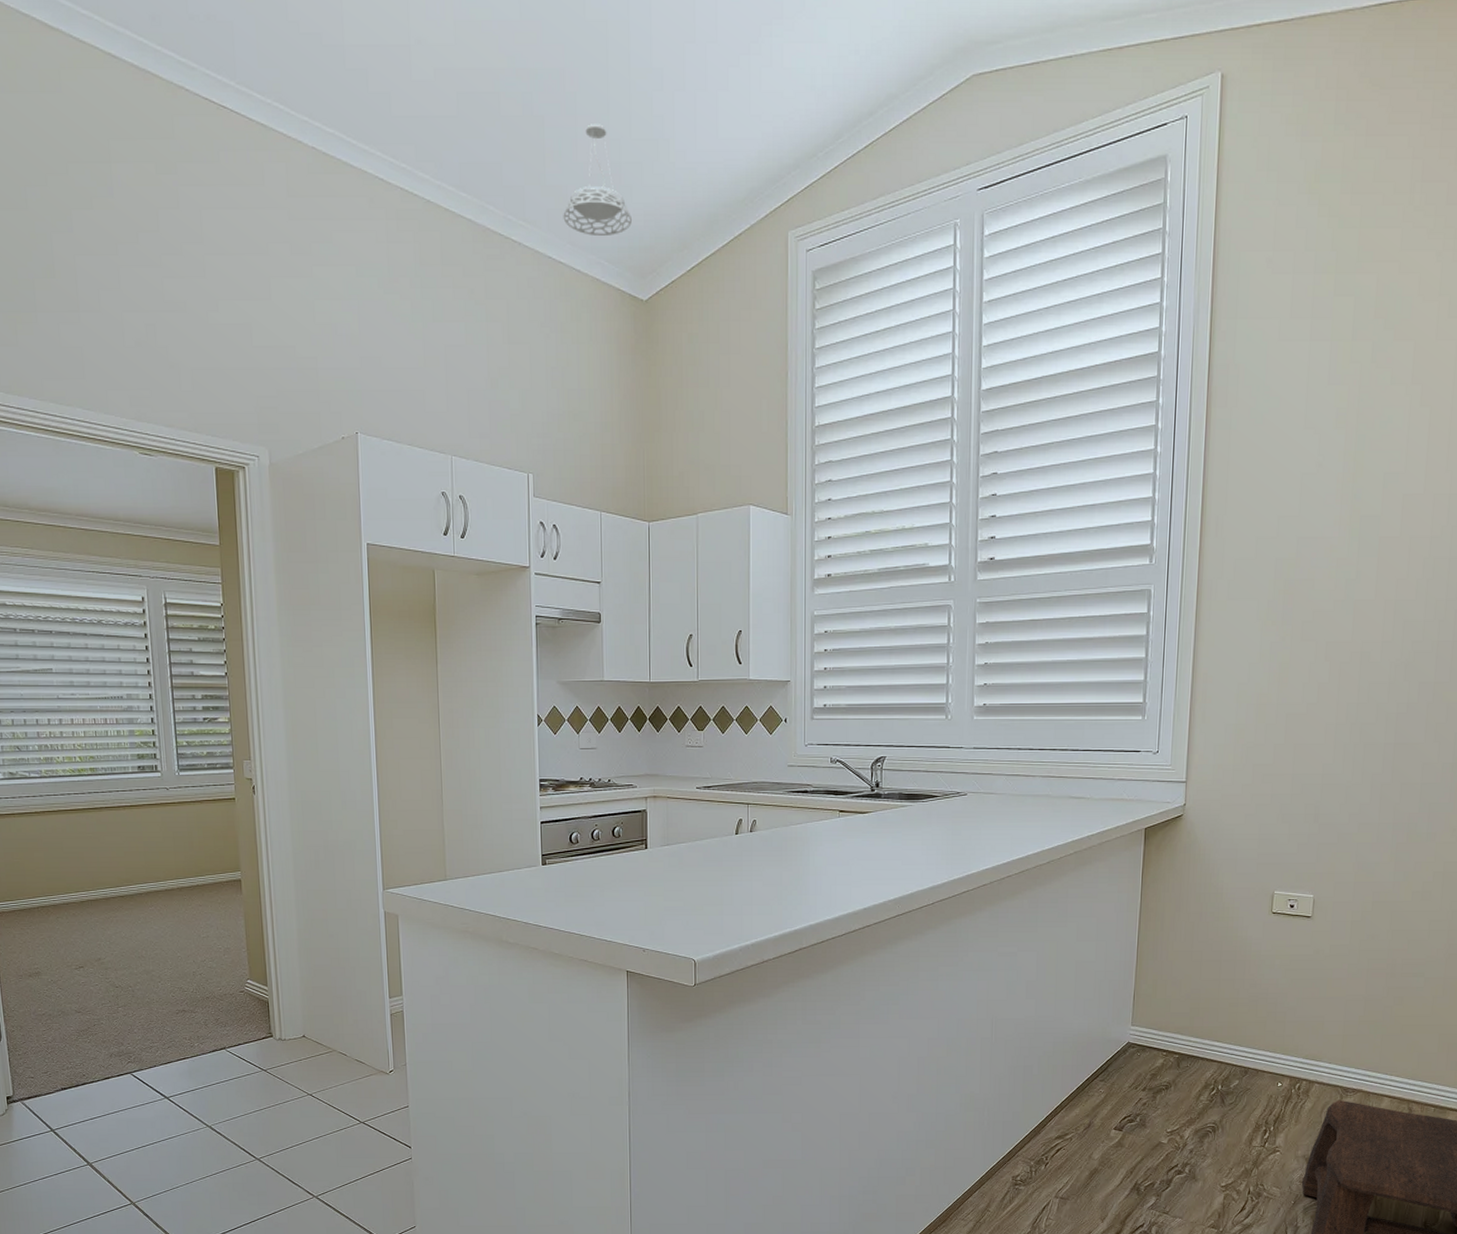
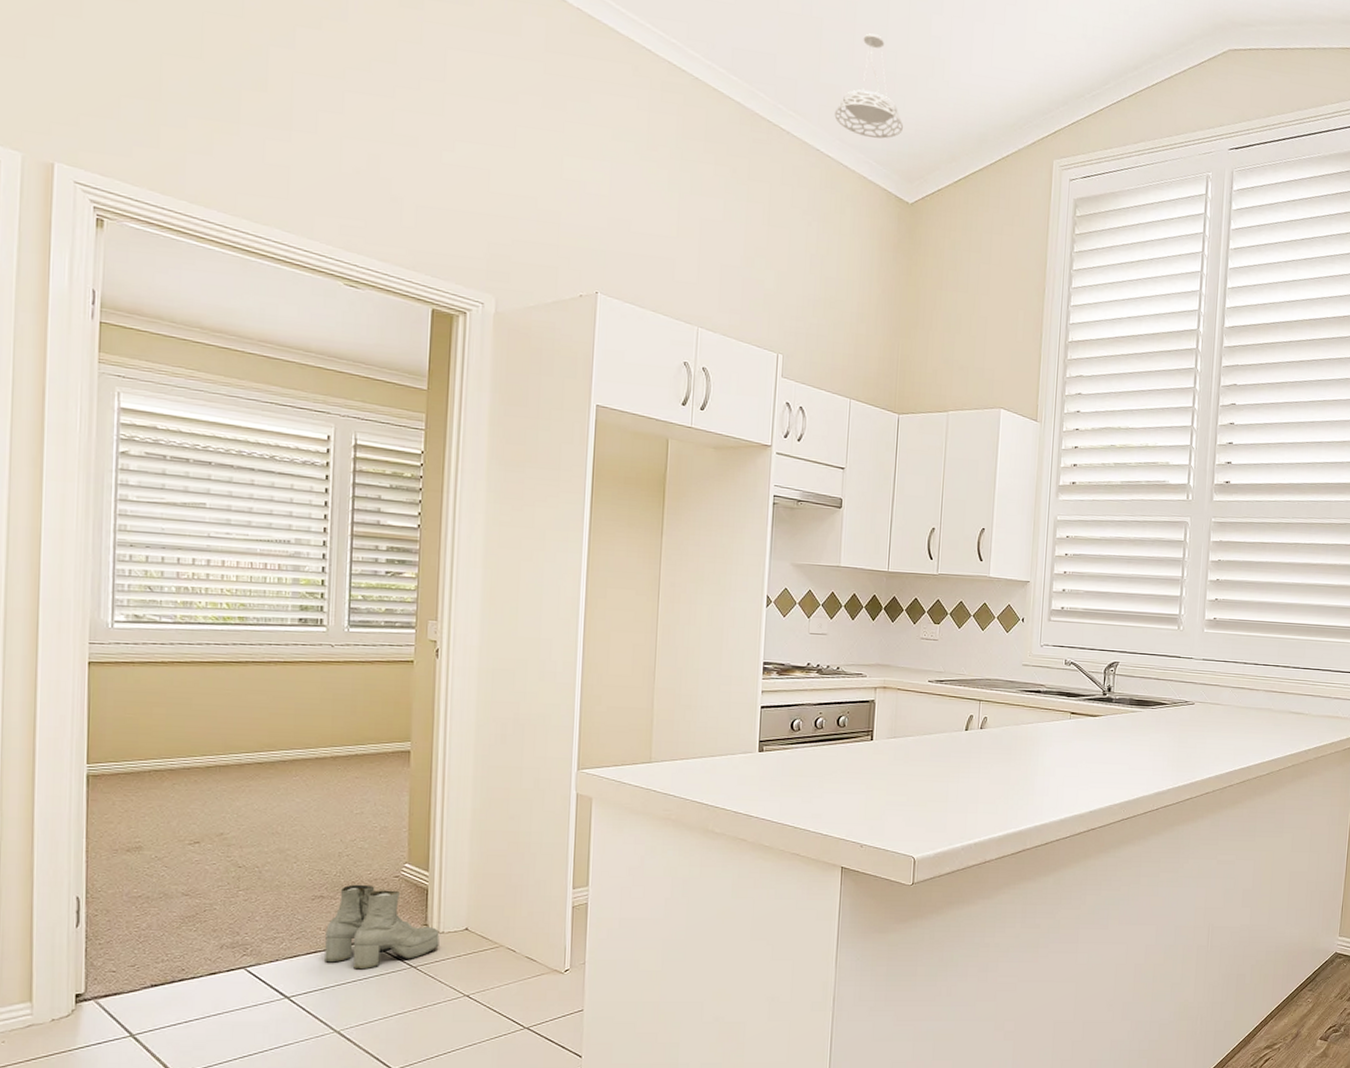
boots: none [190,999,283,1073] -> present [325,884,440,970]

